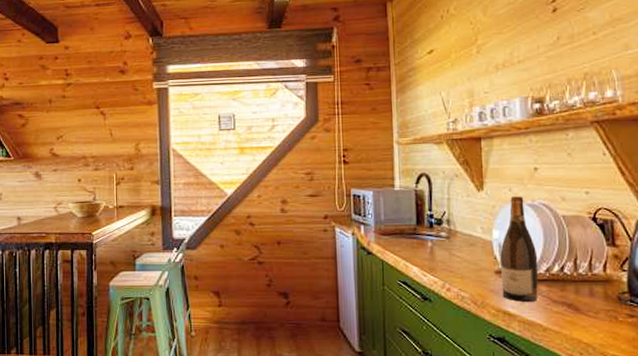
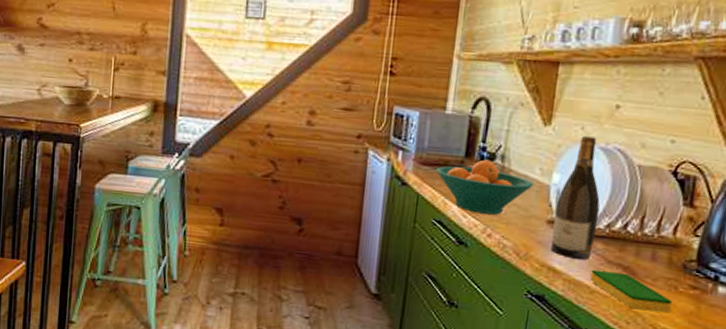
fruit bowl: none [394,226,478,271] -> present [436,160,534,215]
dish sponge: none [541,309,616,341] -> present [590,269,673,313]

